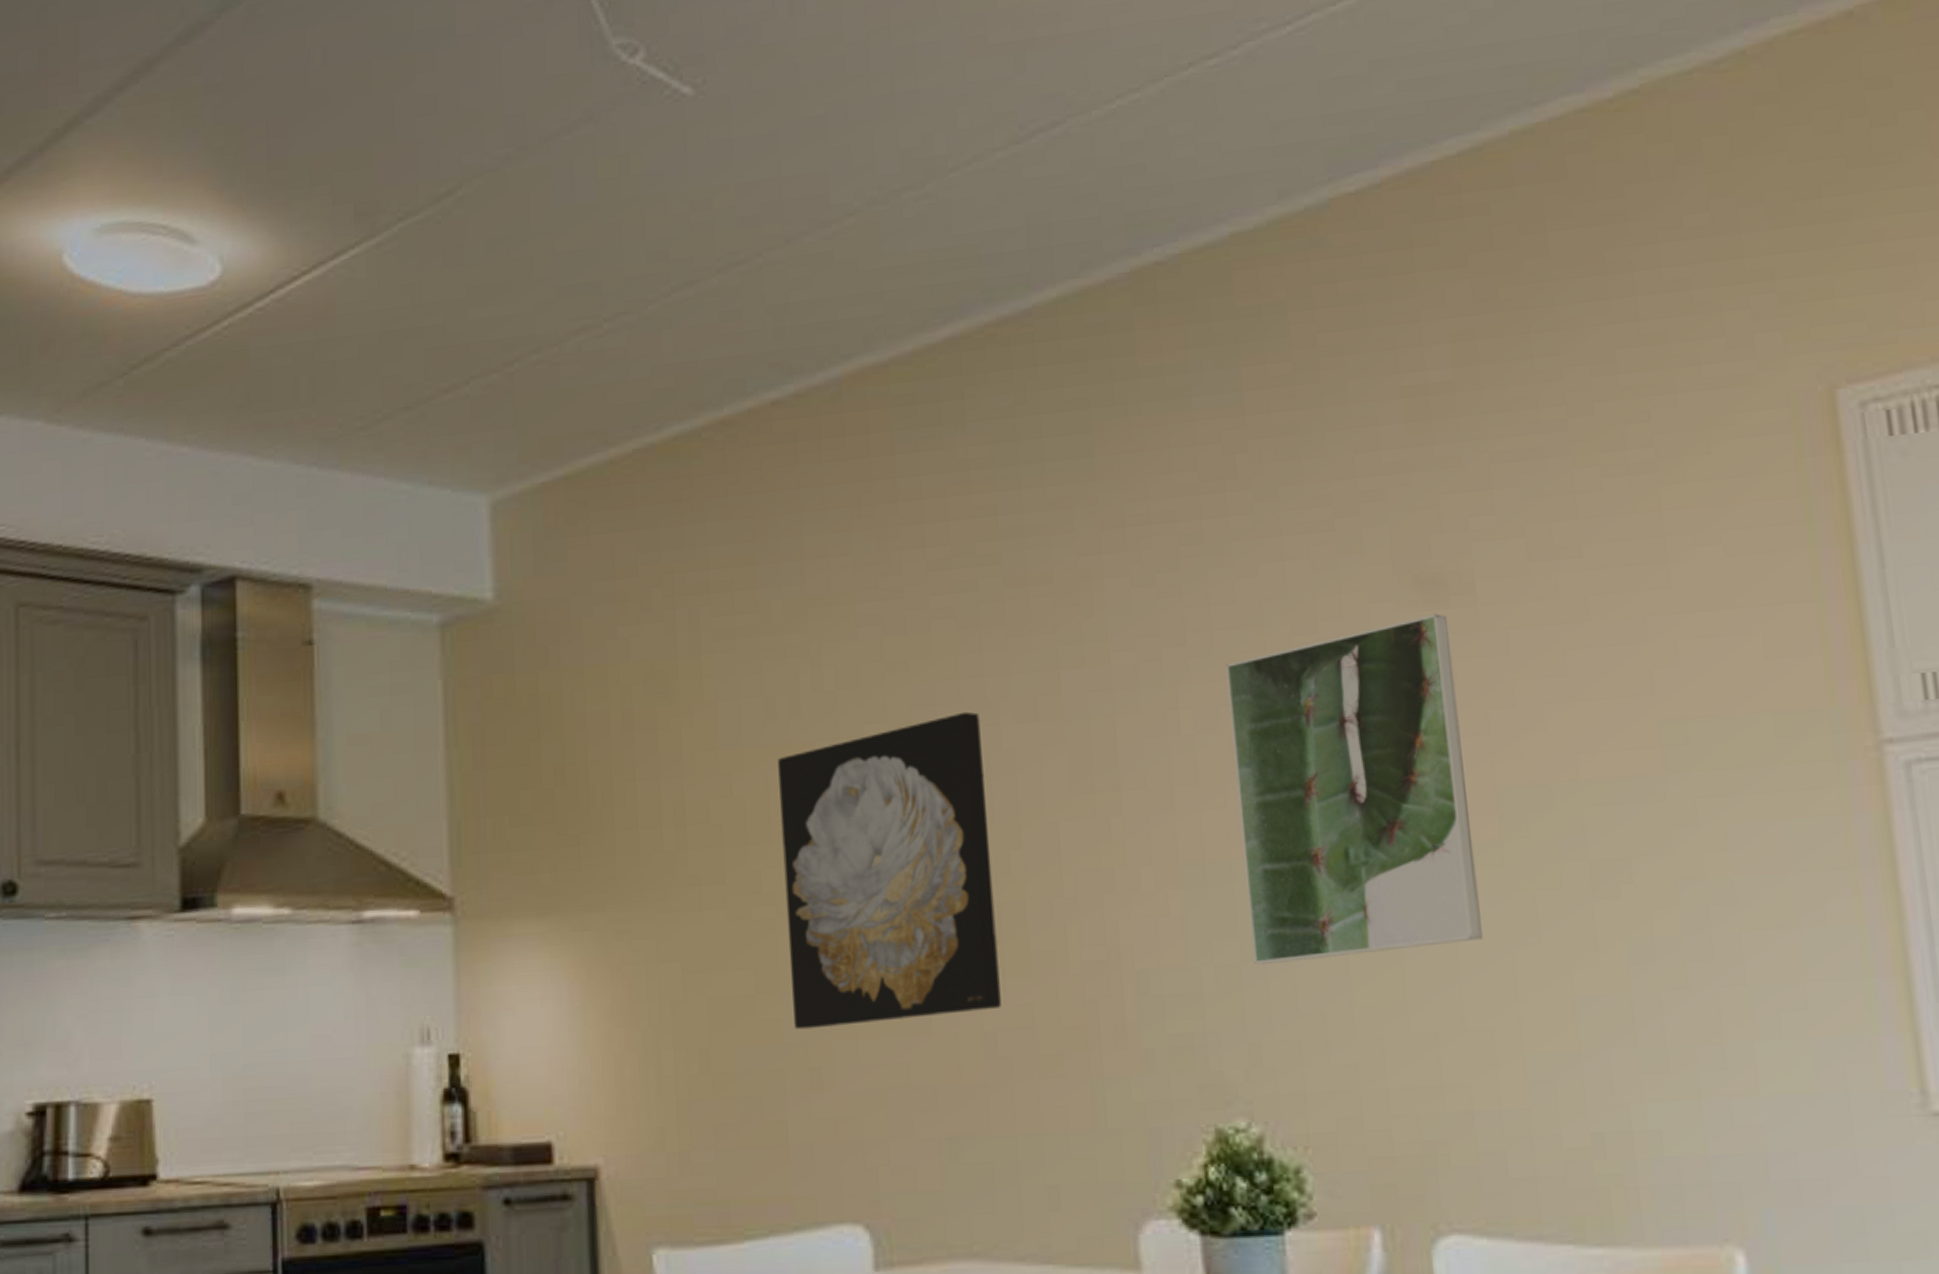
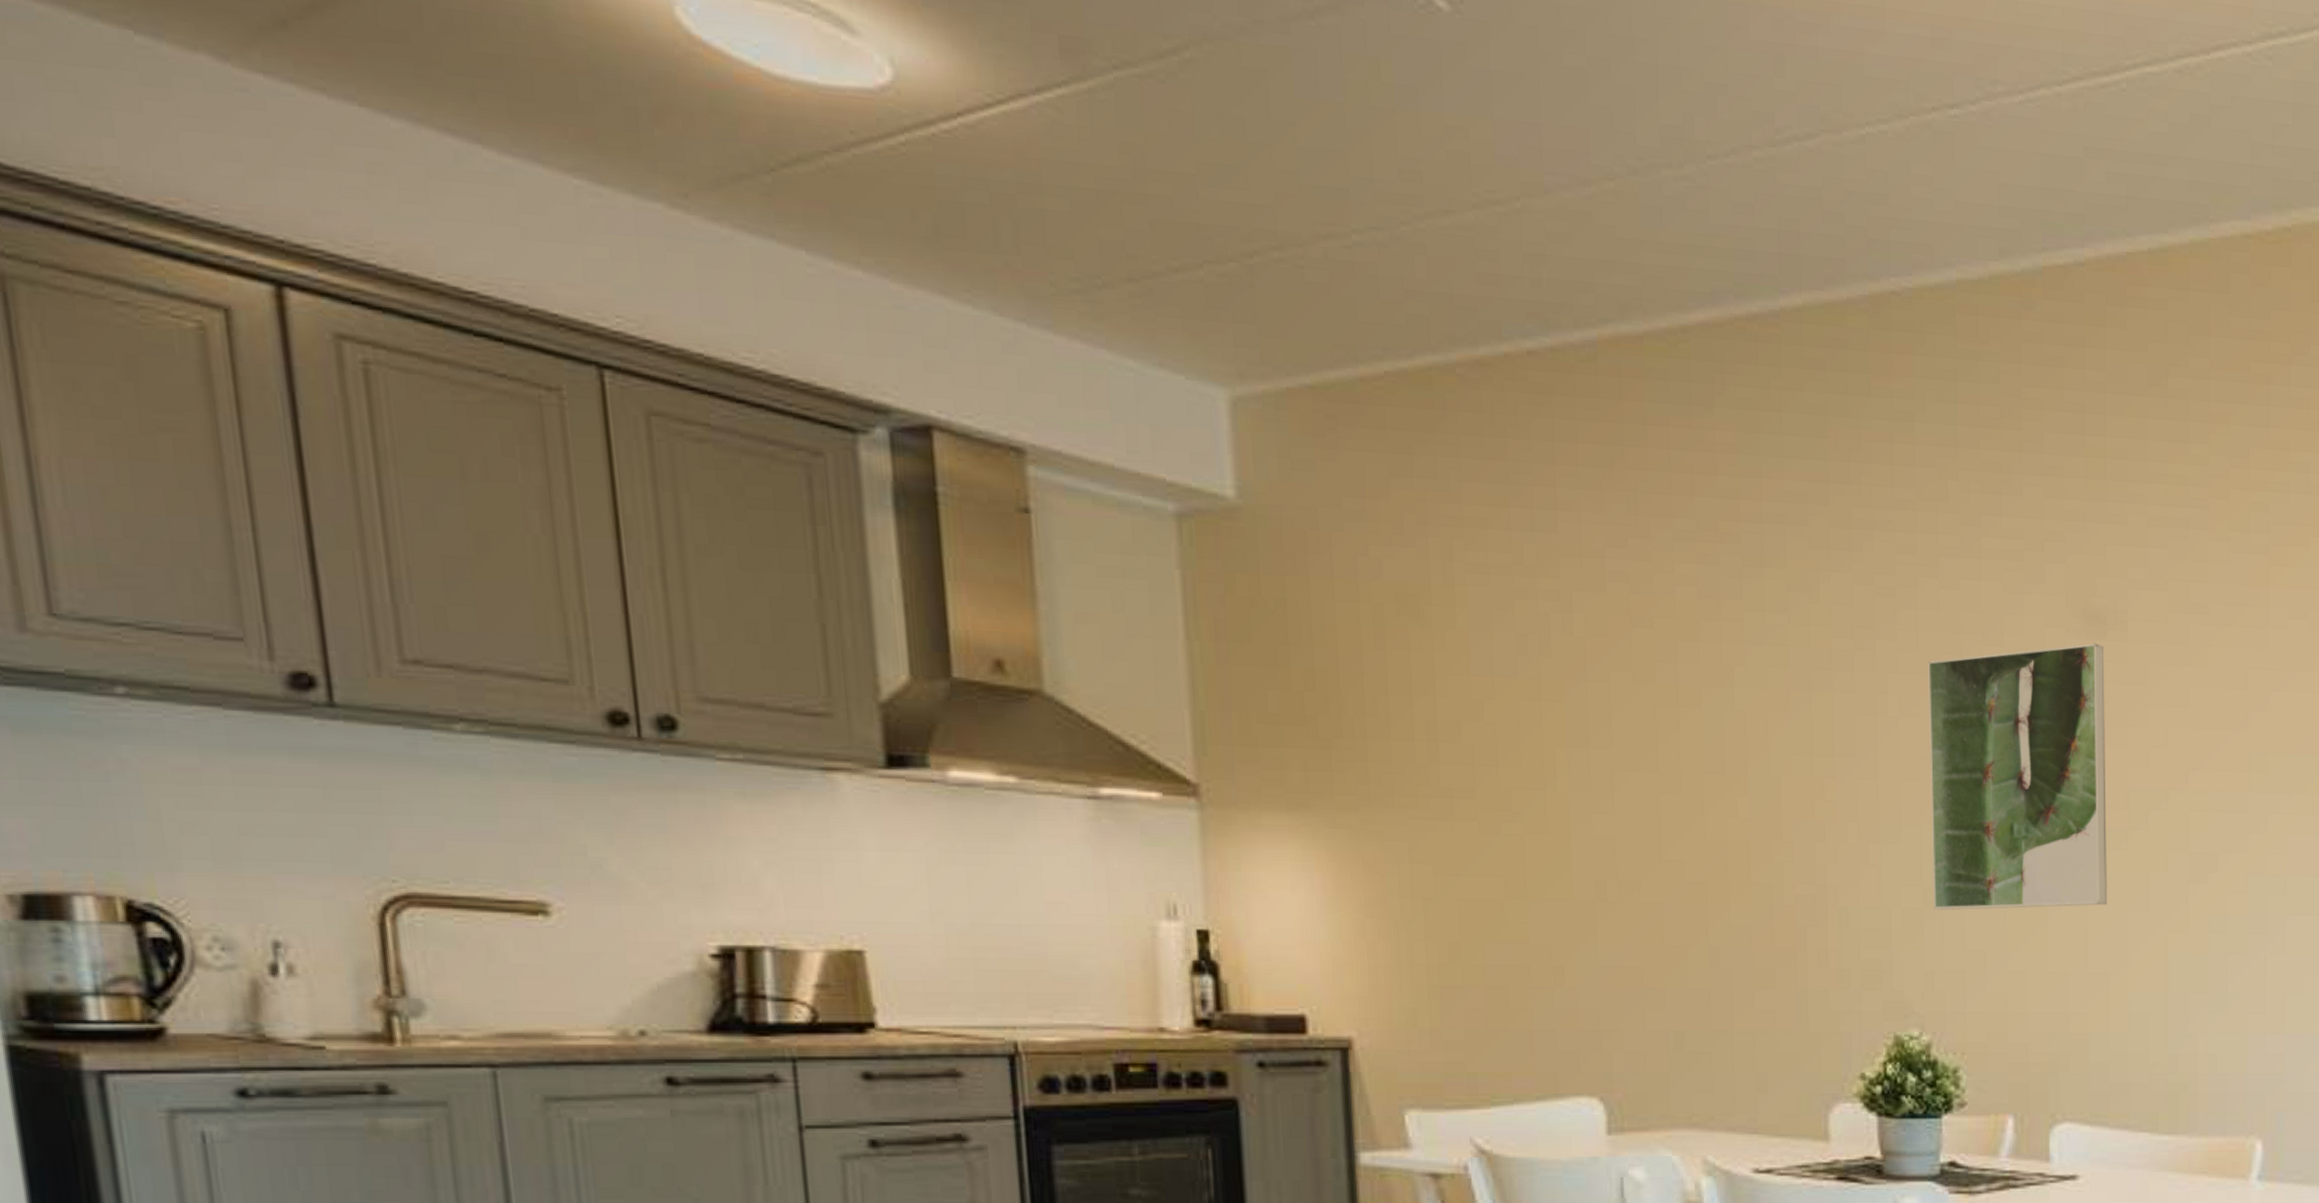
wall art: present [778,711,1001,1030] -> none [1528,671,1725,933]

